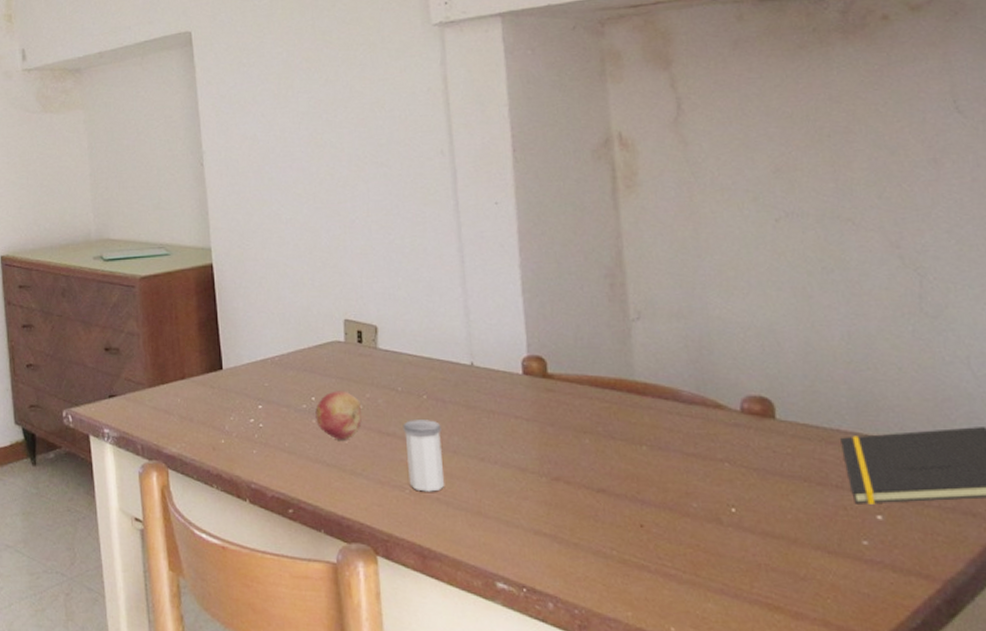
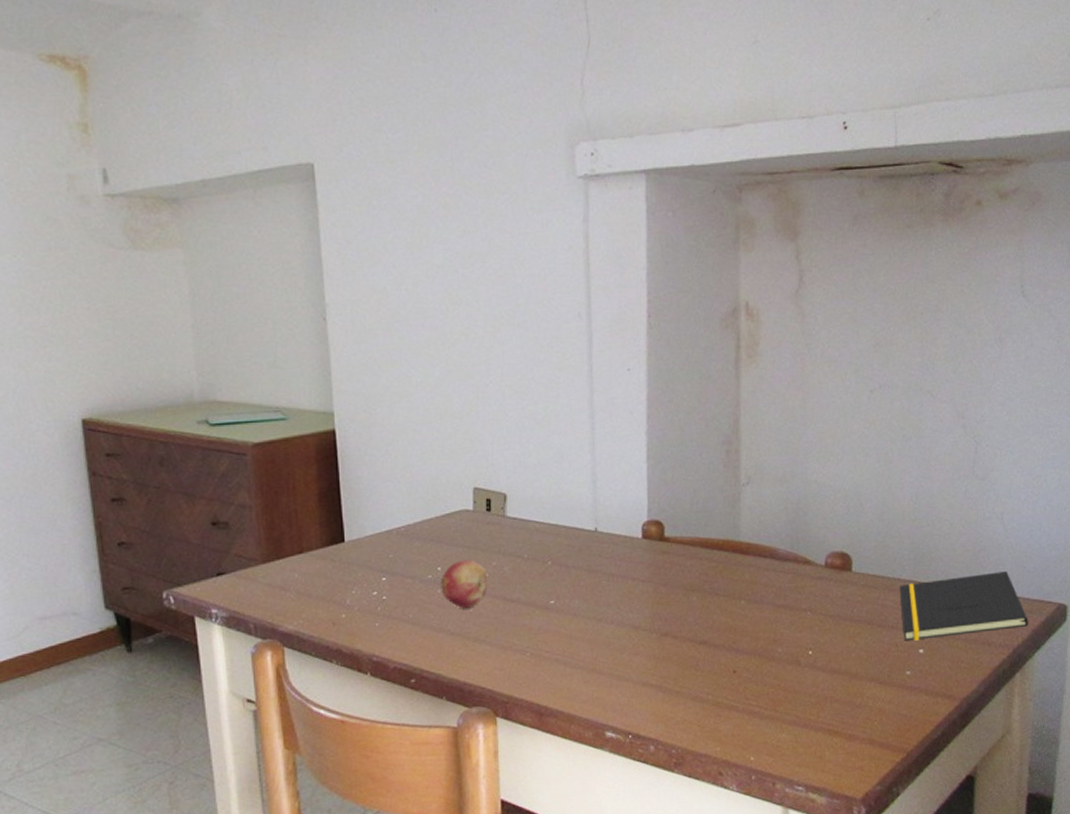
salt shaker: present [402,420,445,492] -> none [527,585,564,654]

